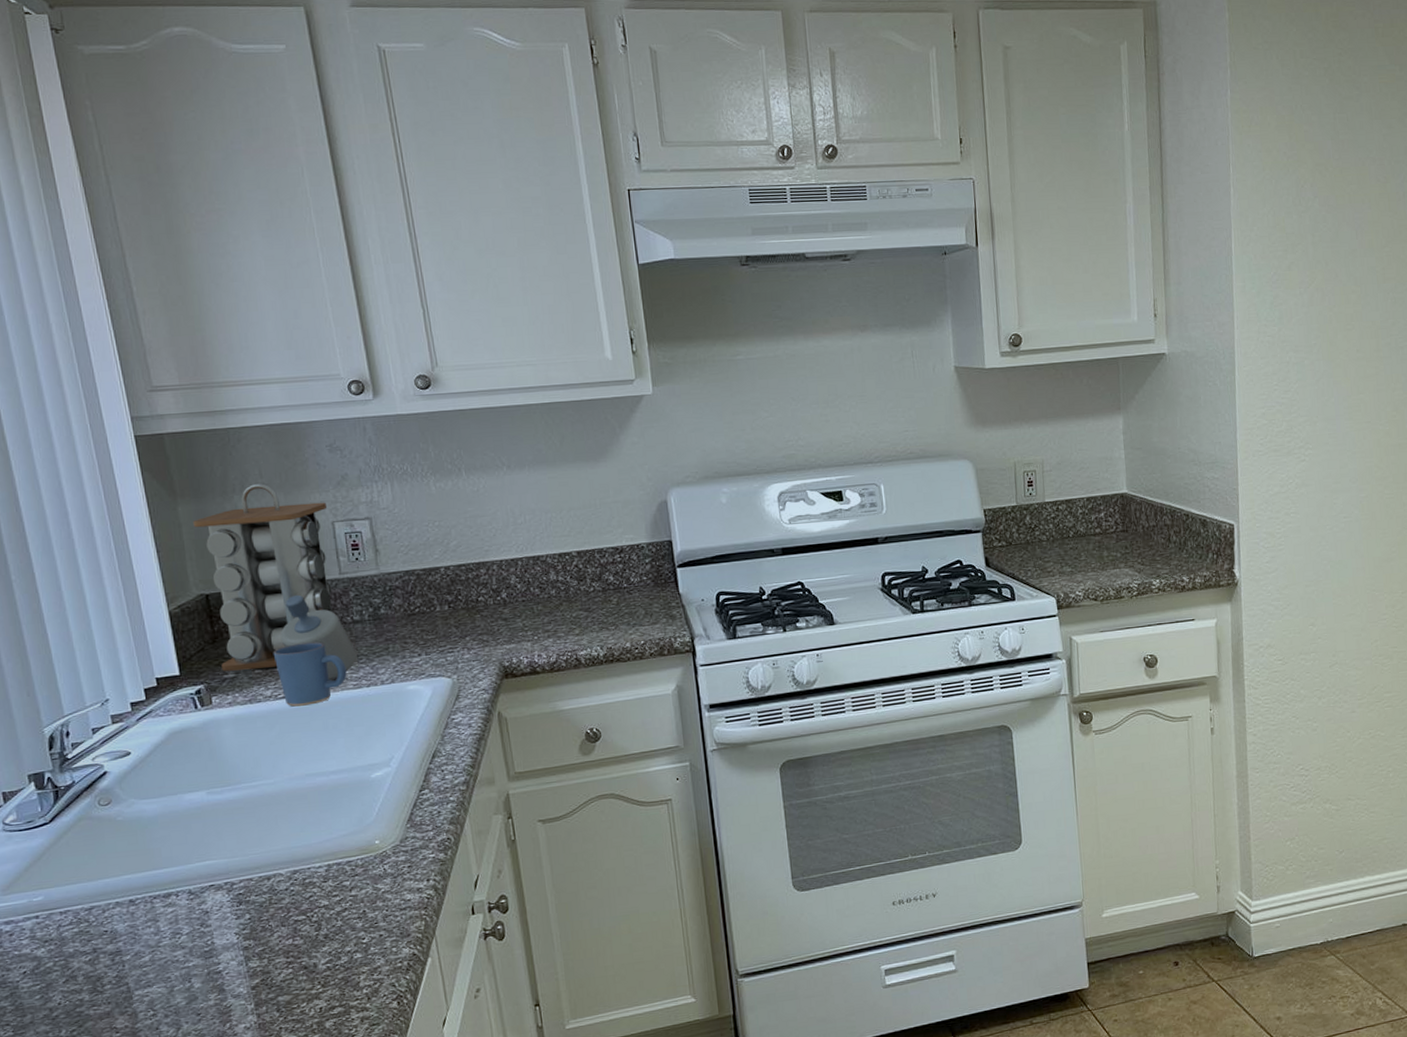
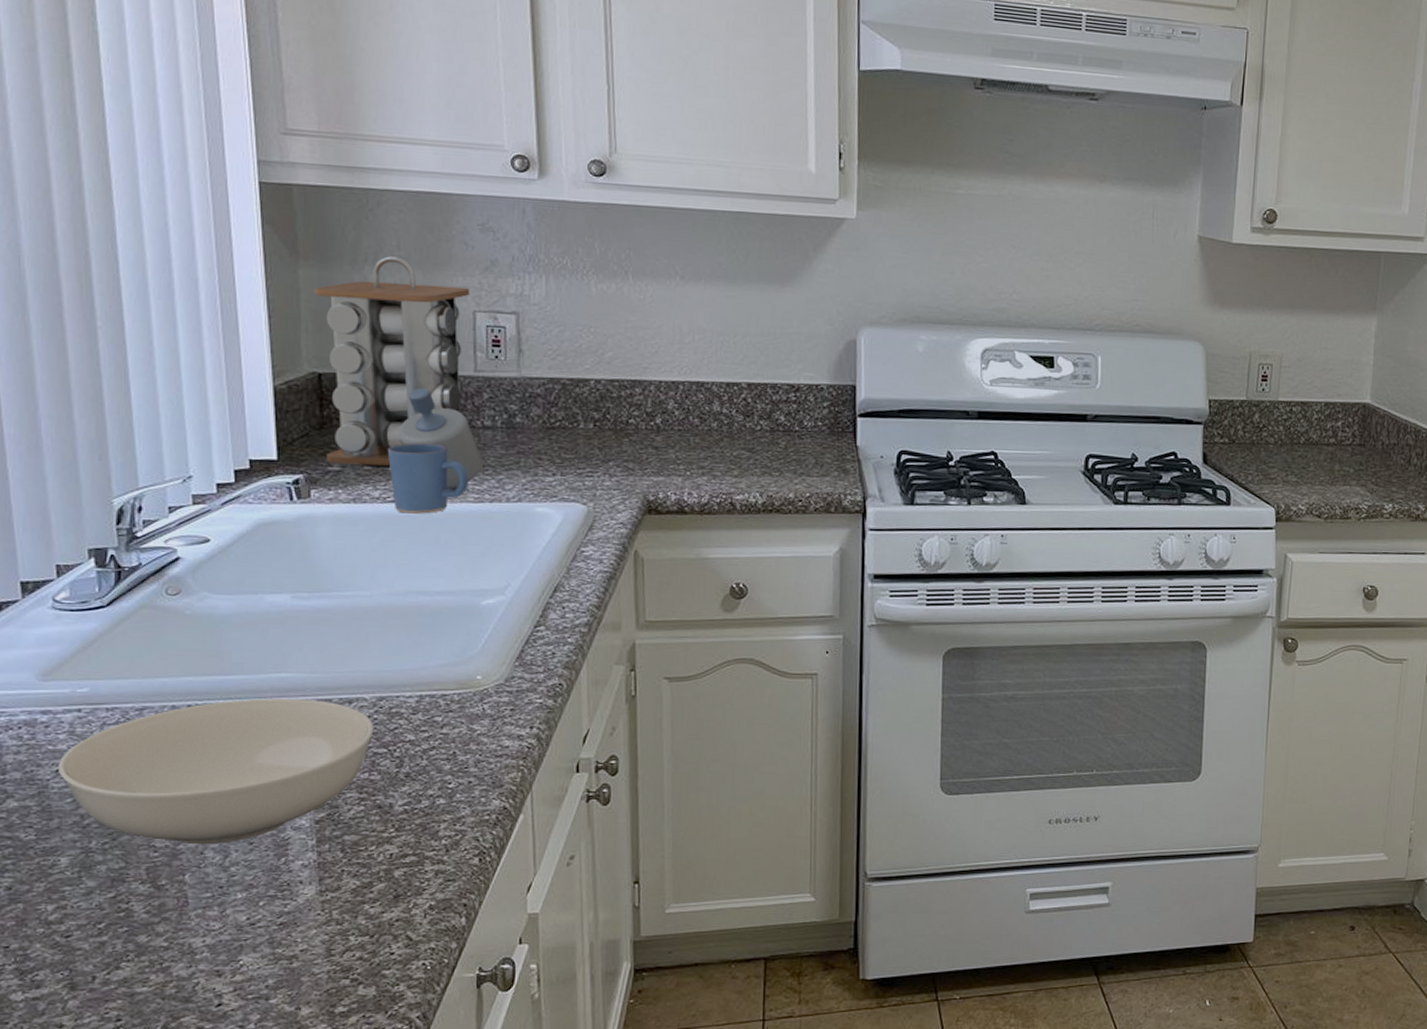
bowl: none [25,880,293,1022] -> present [58,698,374,845]

